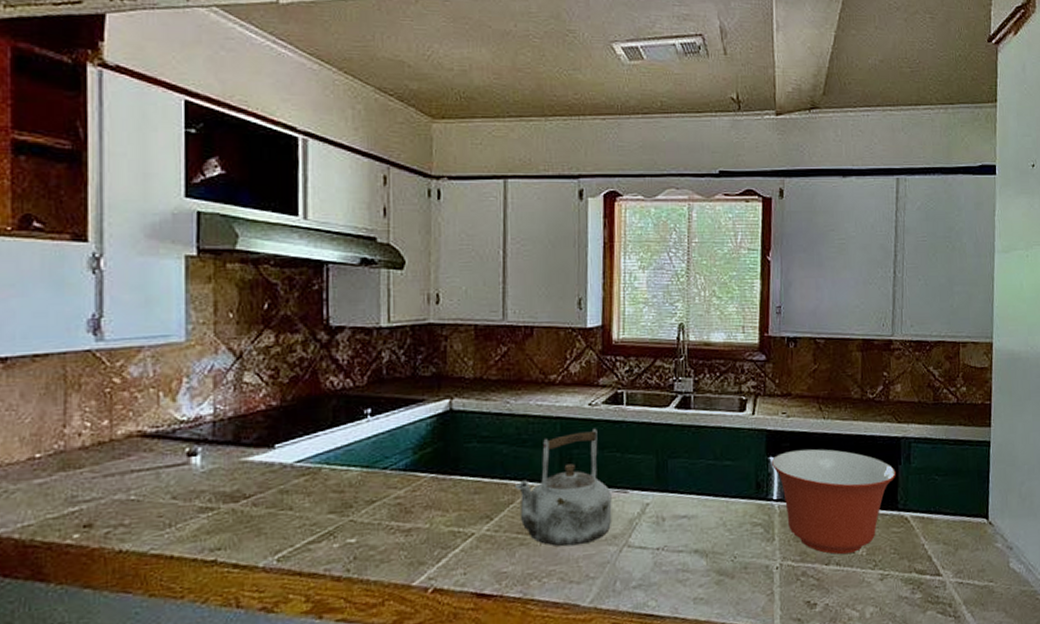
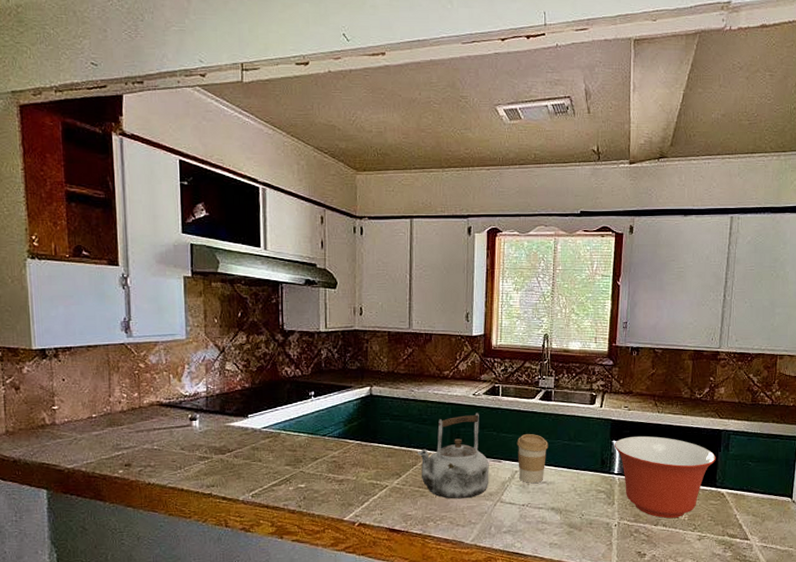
coffee cup: none [647,453,689,519] -> present [516,434,549,483]

